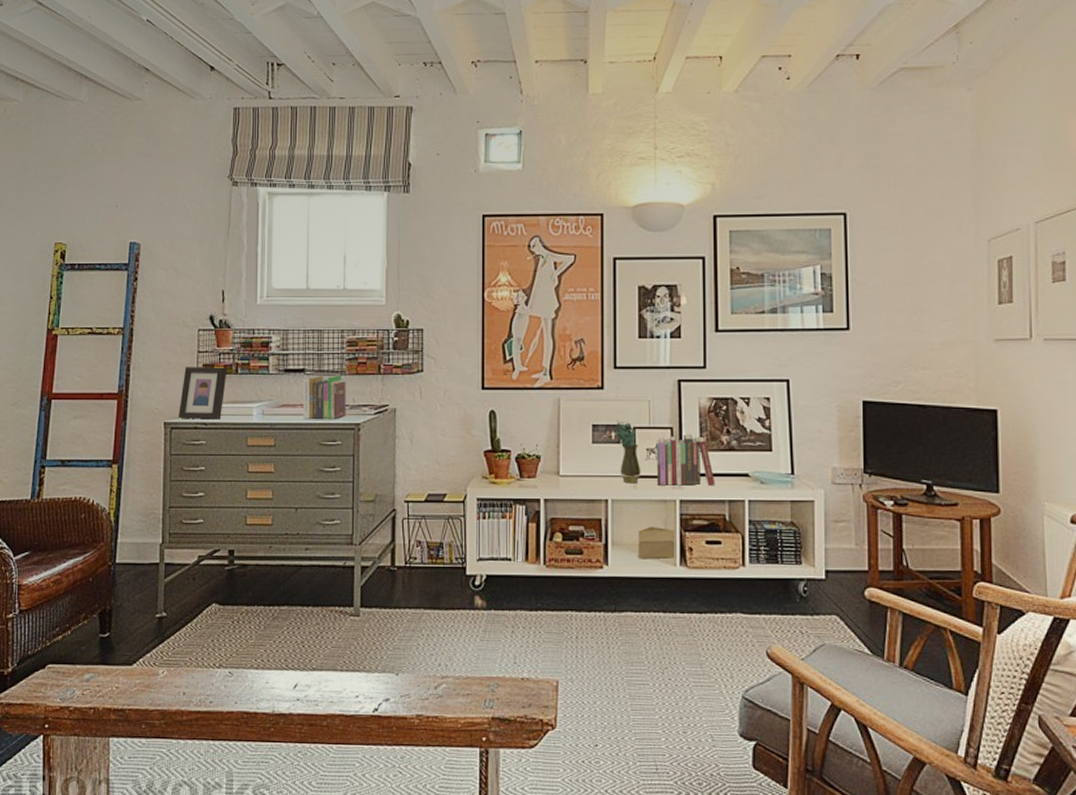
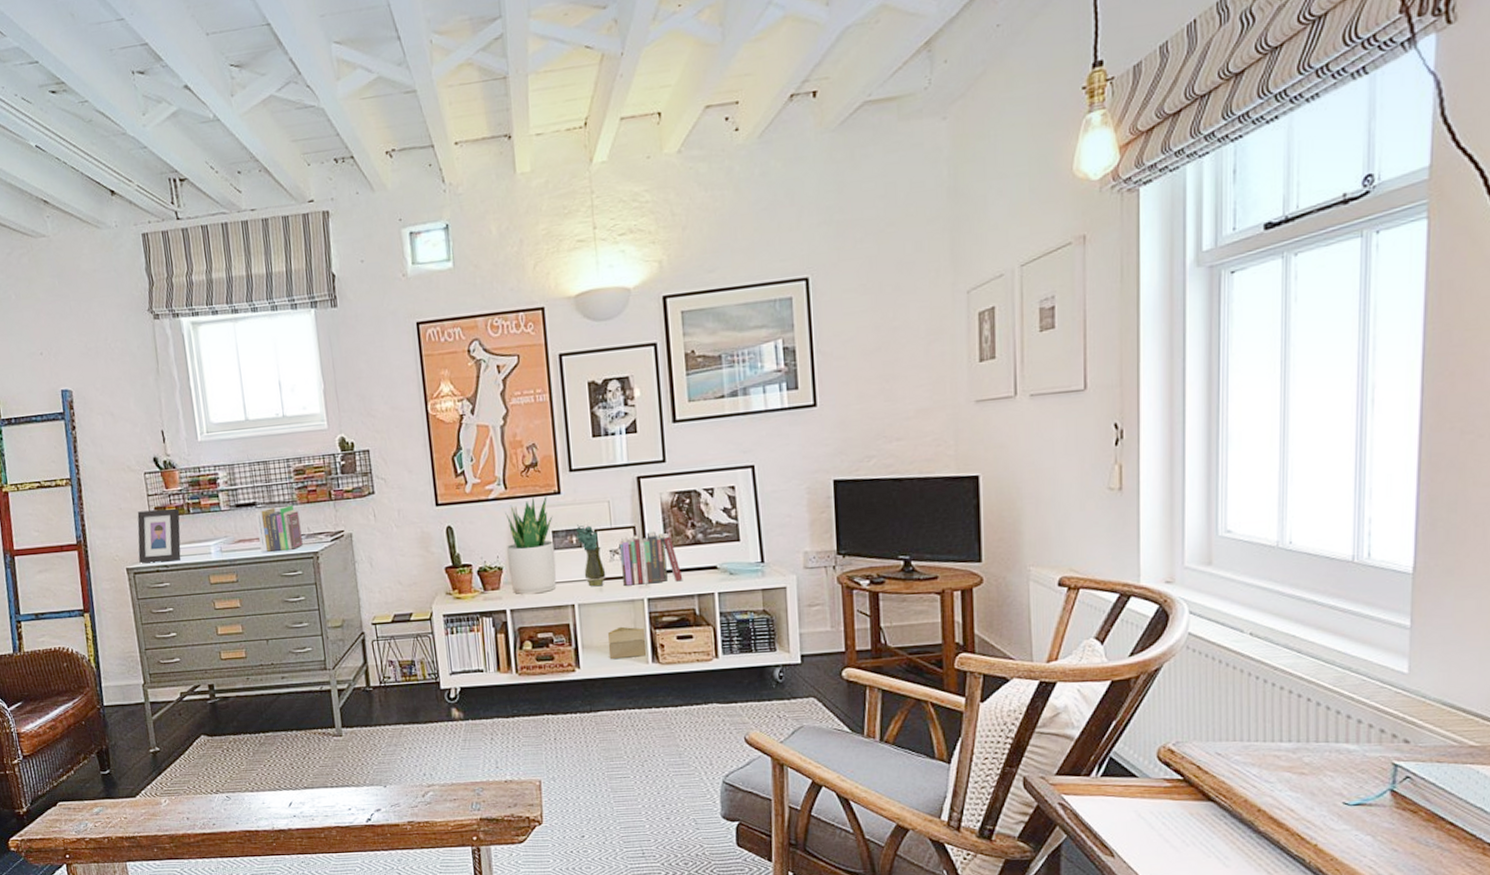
planter: none [546,388,594,486] -> present [505,494,557,595]

